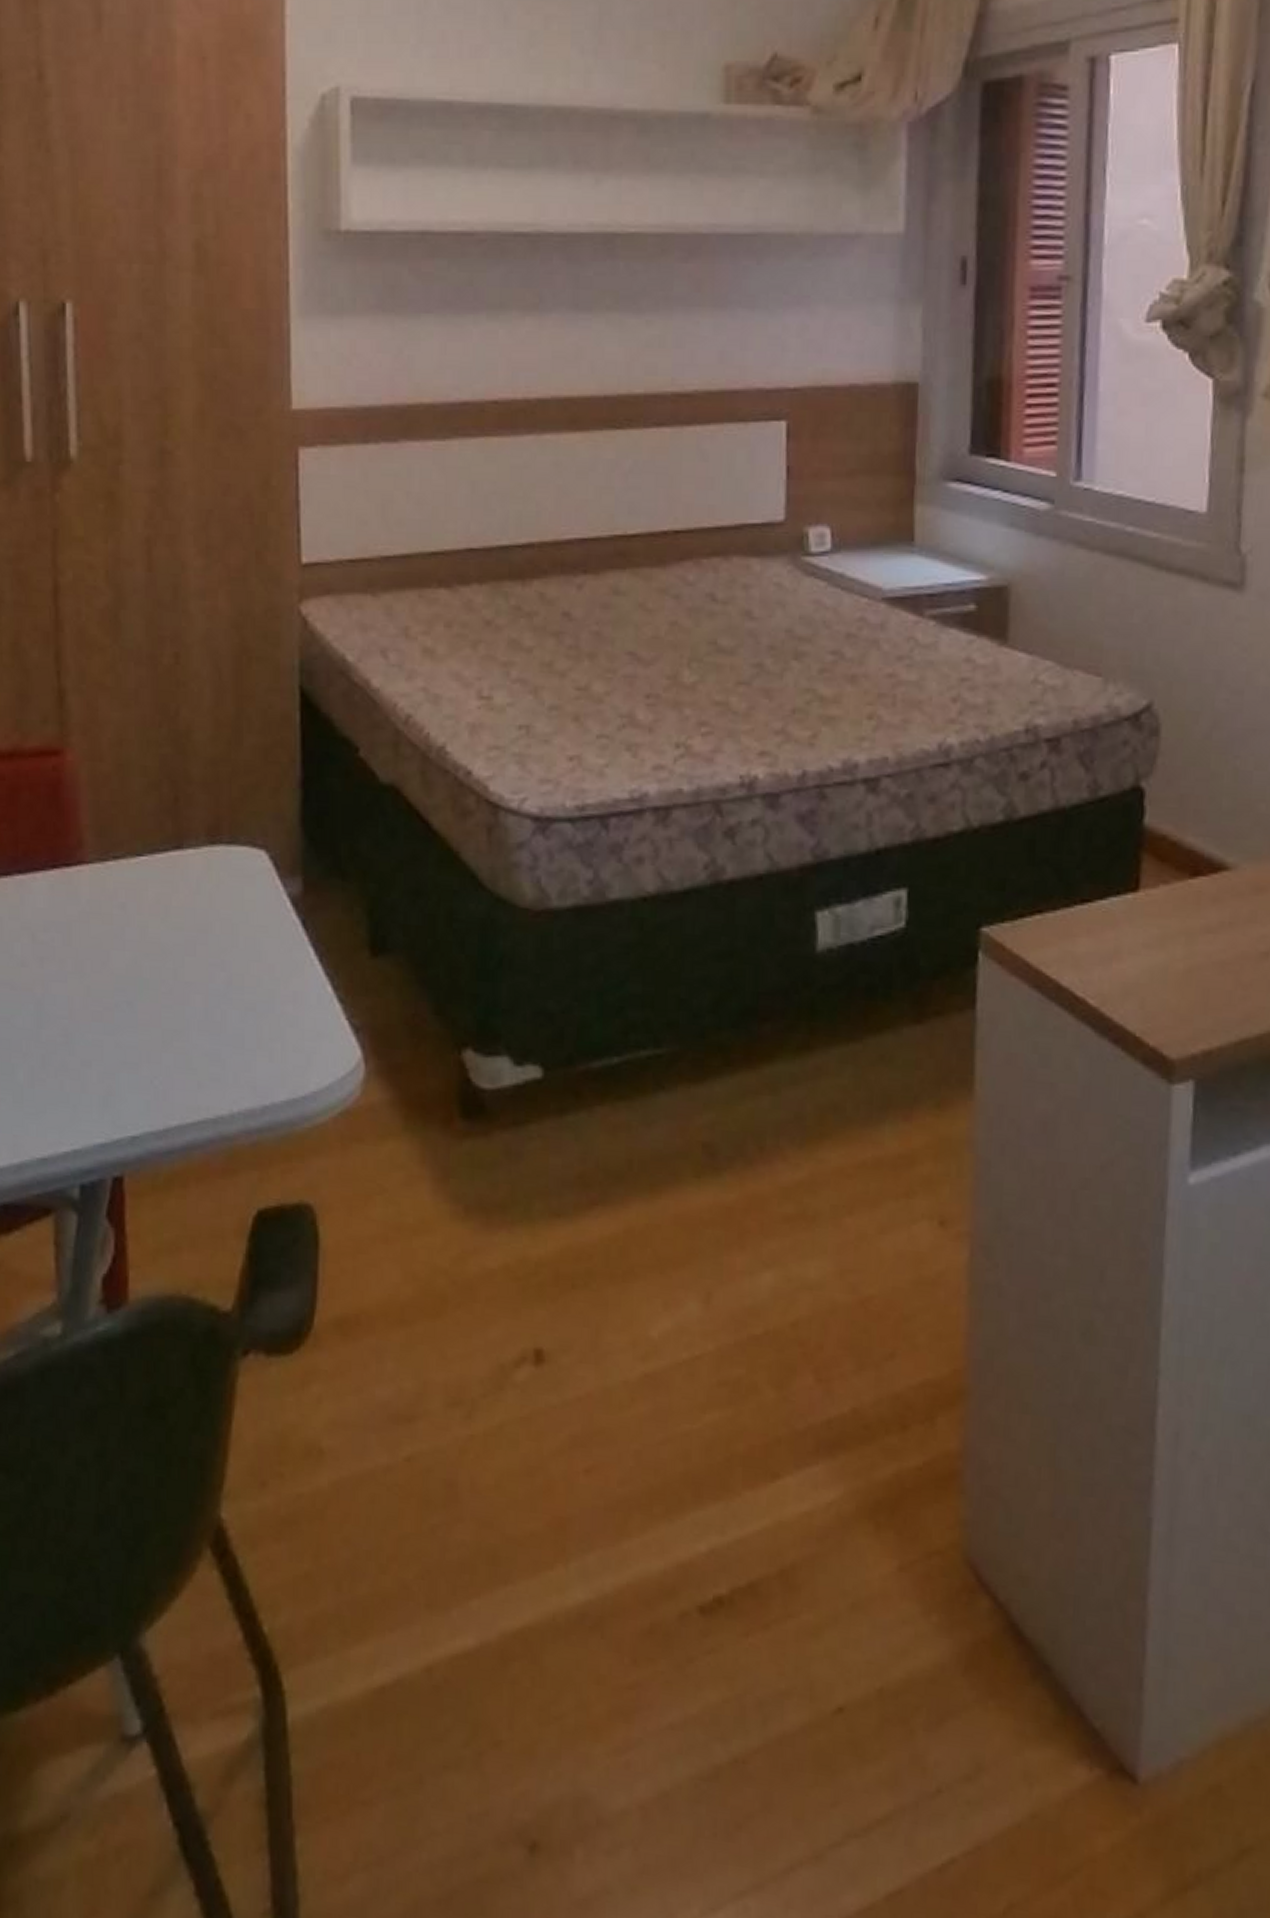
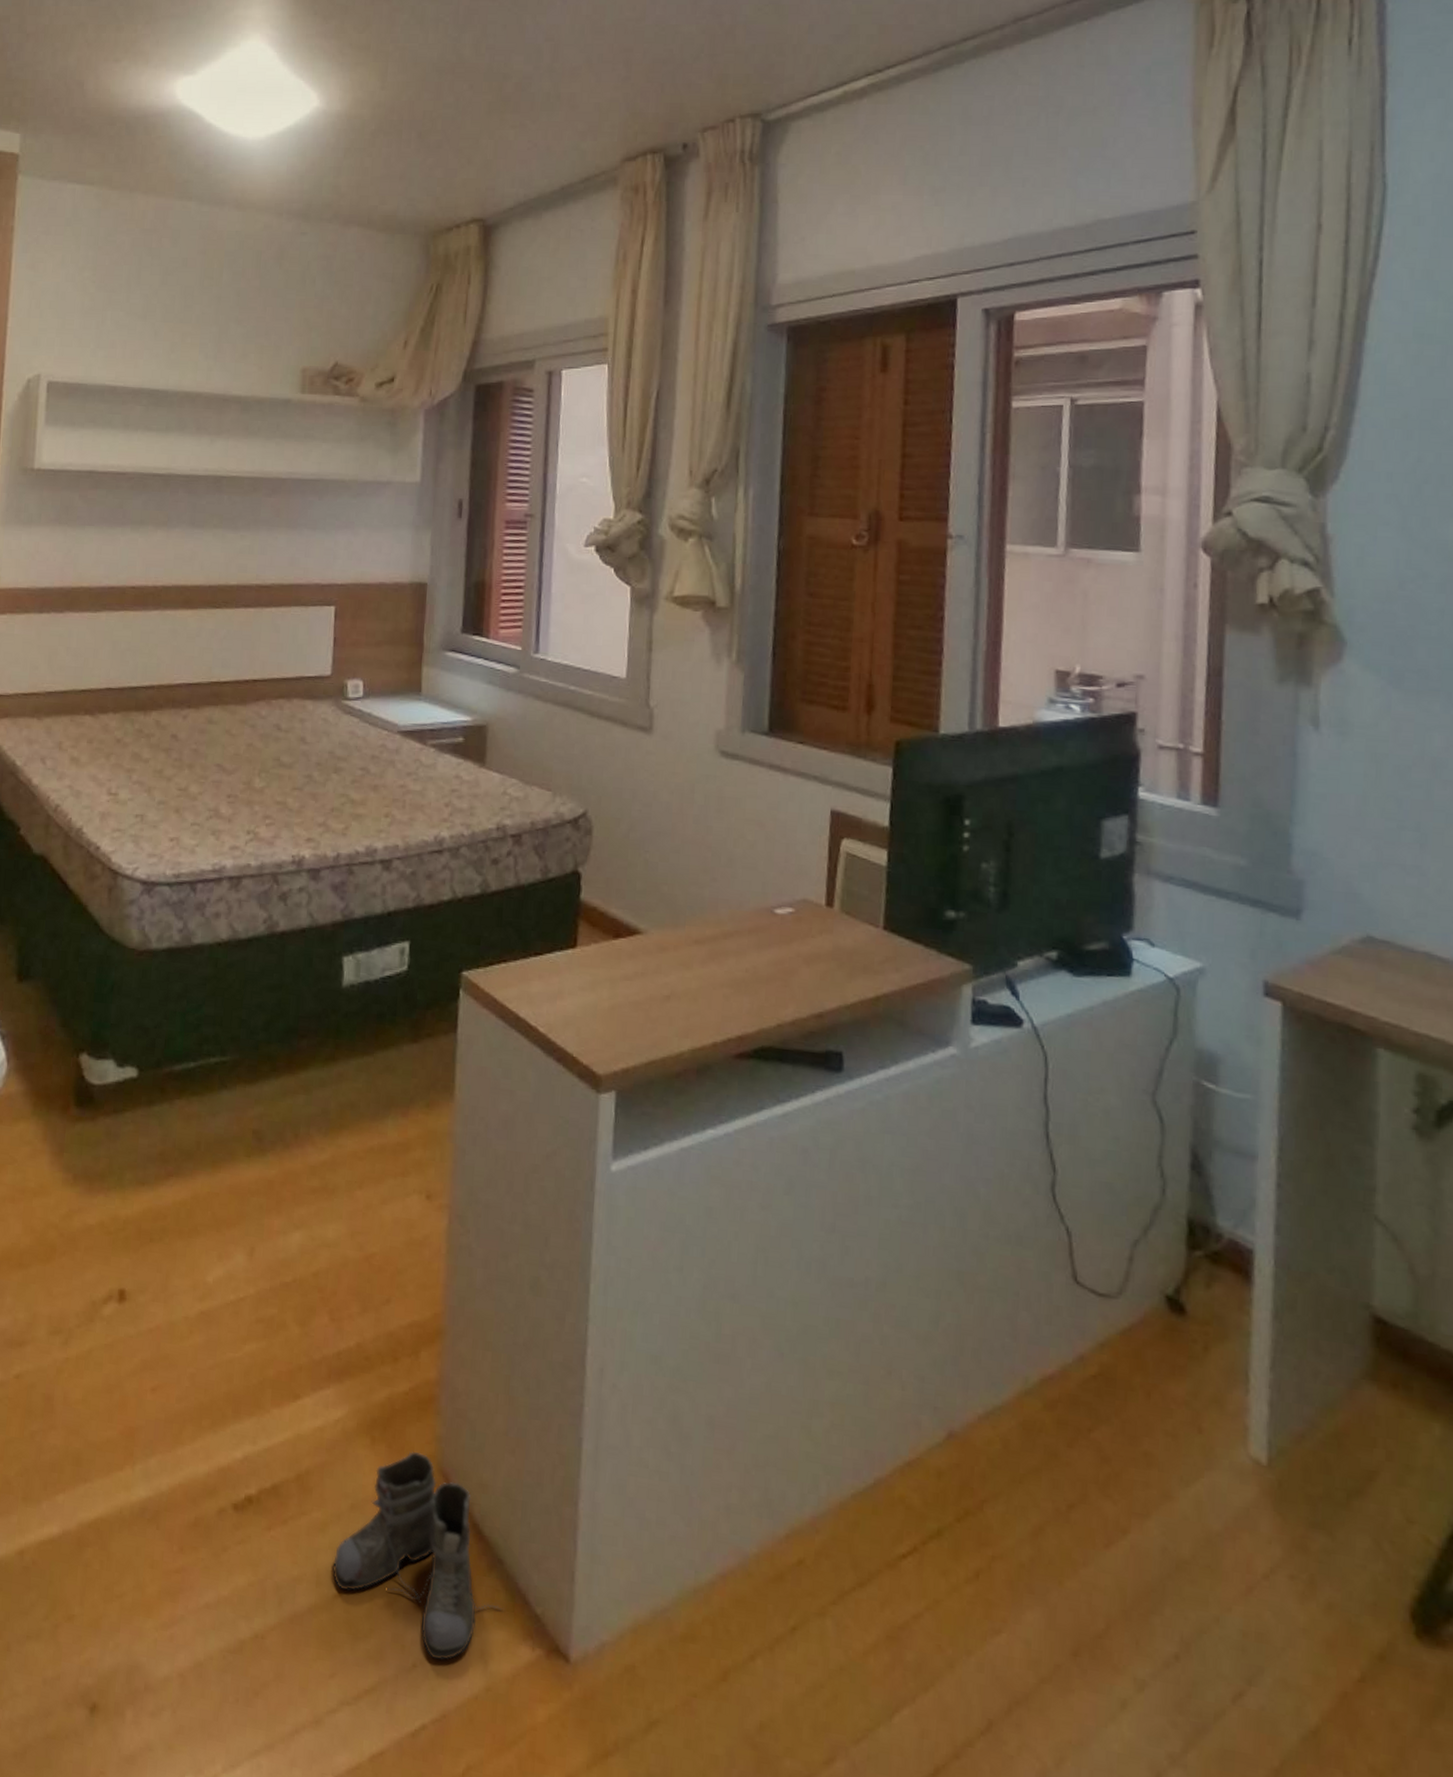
boots: none [829,1539,1051,1784] -> present [332,1451,503,1661]

